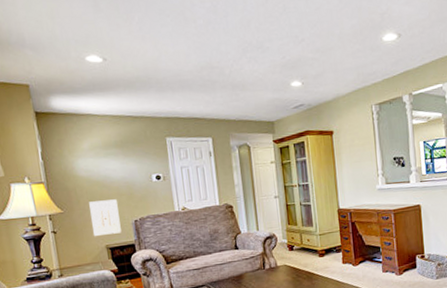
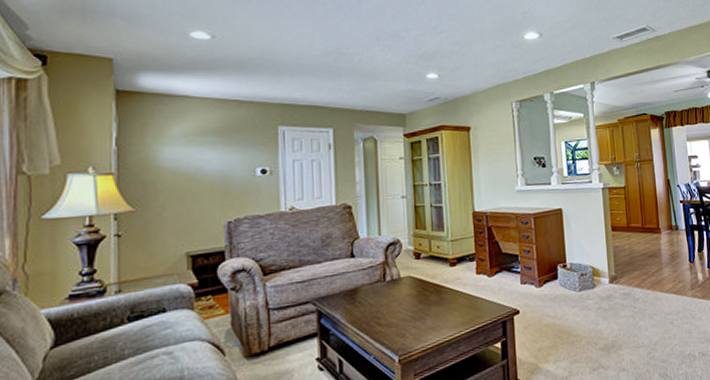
wall art: present [89,199,122,237] -> none [170,196,209,242]

